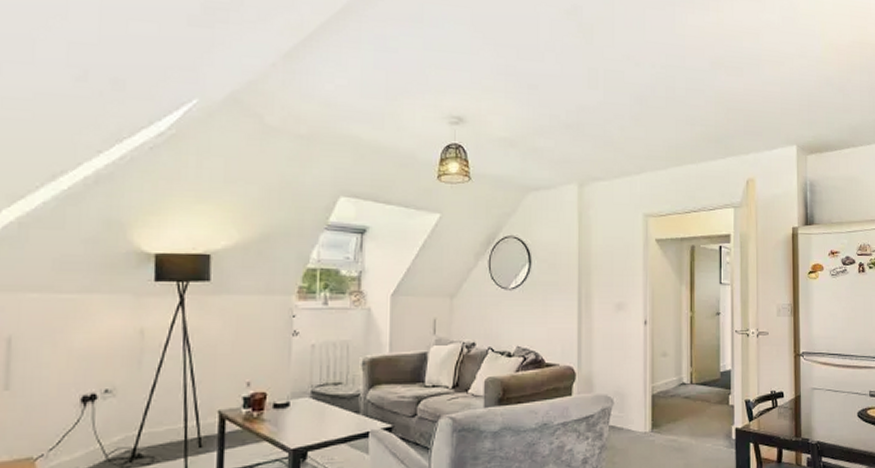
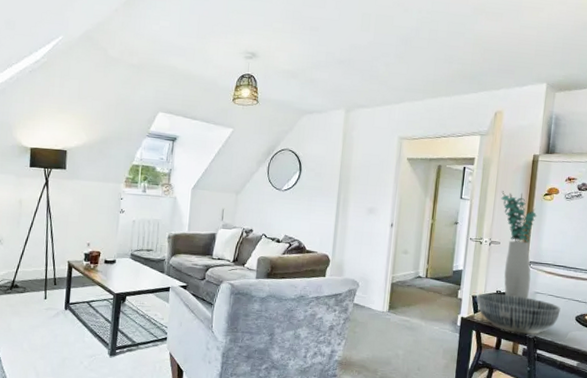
bowl: none [749,394,841,440] -> present [476,293,561,335]
vase: none [763,271,806,397] -> present [501,191,537,299]

